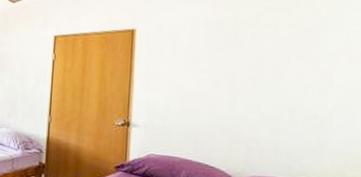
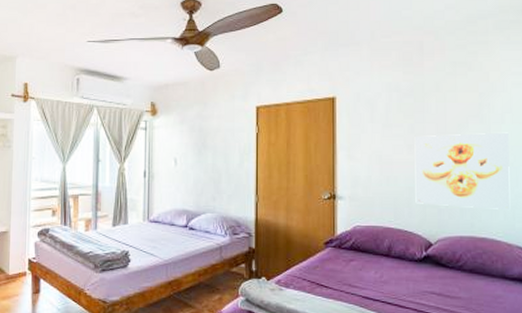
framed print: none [220,70,343,156] -> present [414,132,511,210]

